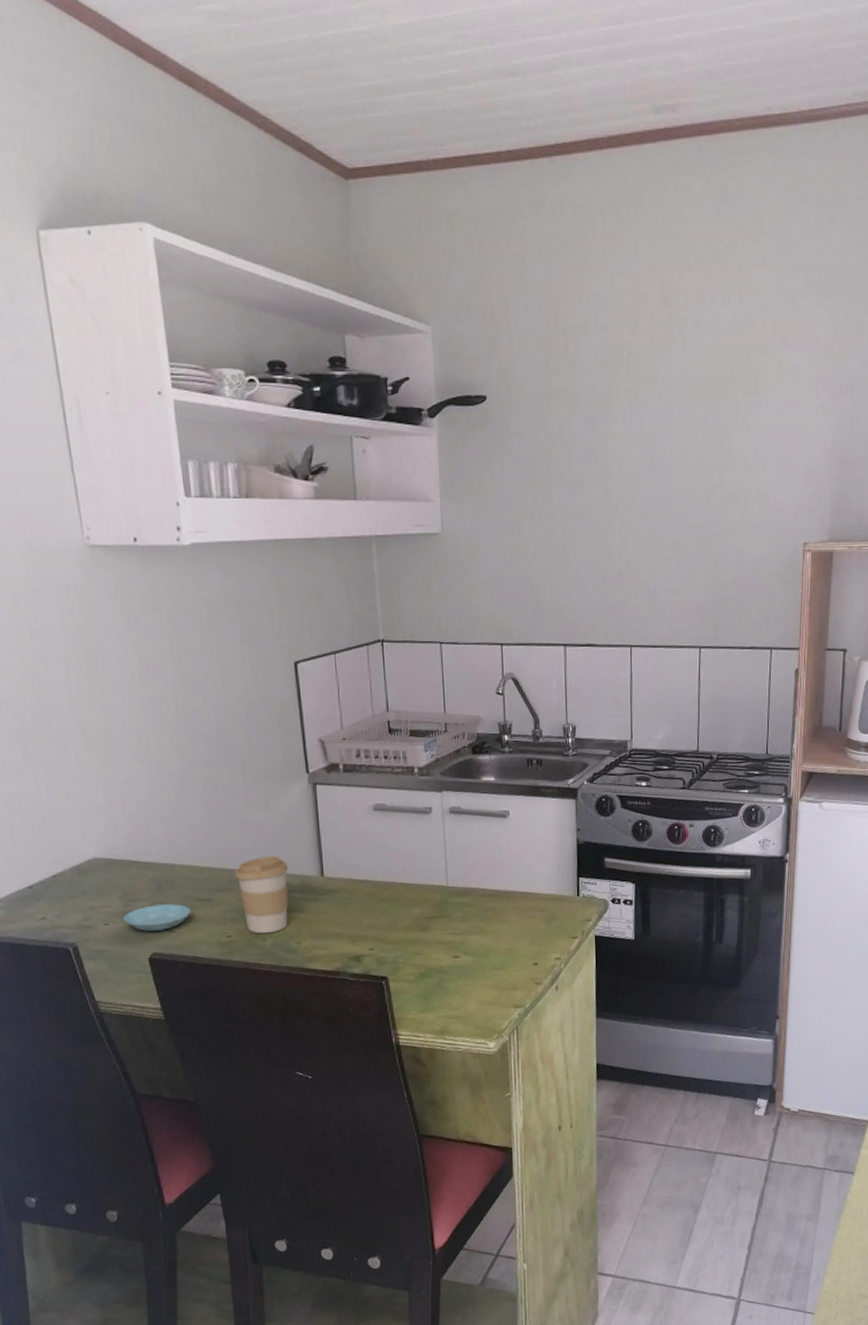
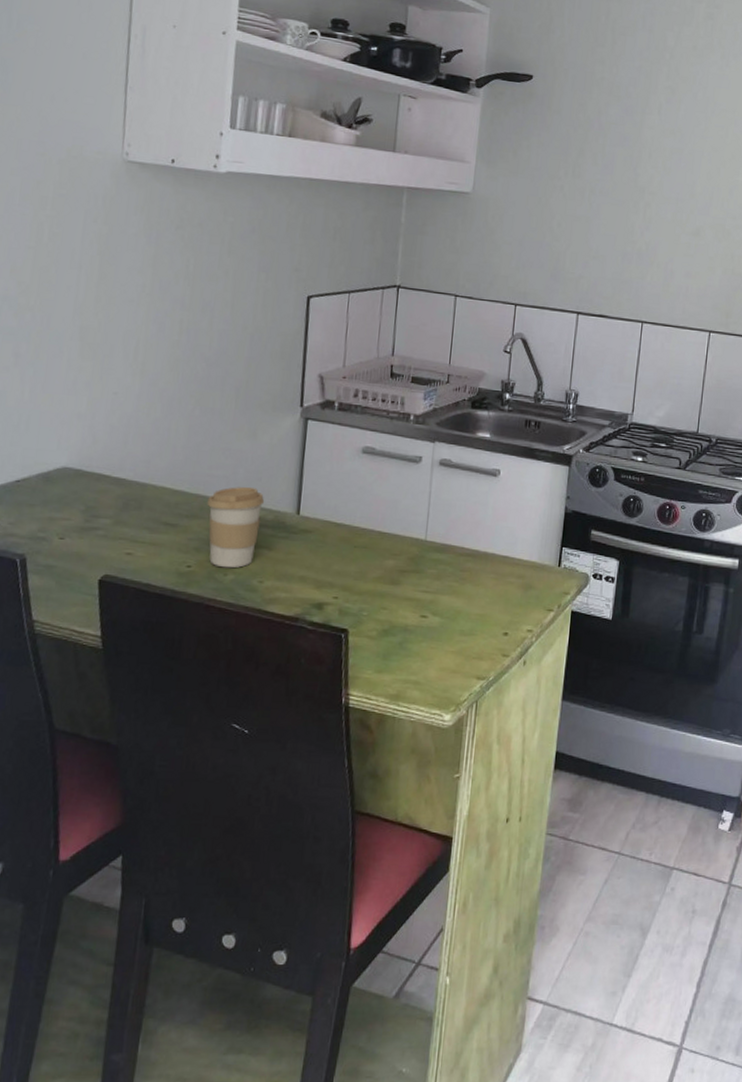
saucer: present [122,904,191,932] -> none [80,523,154,553]

